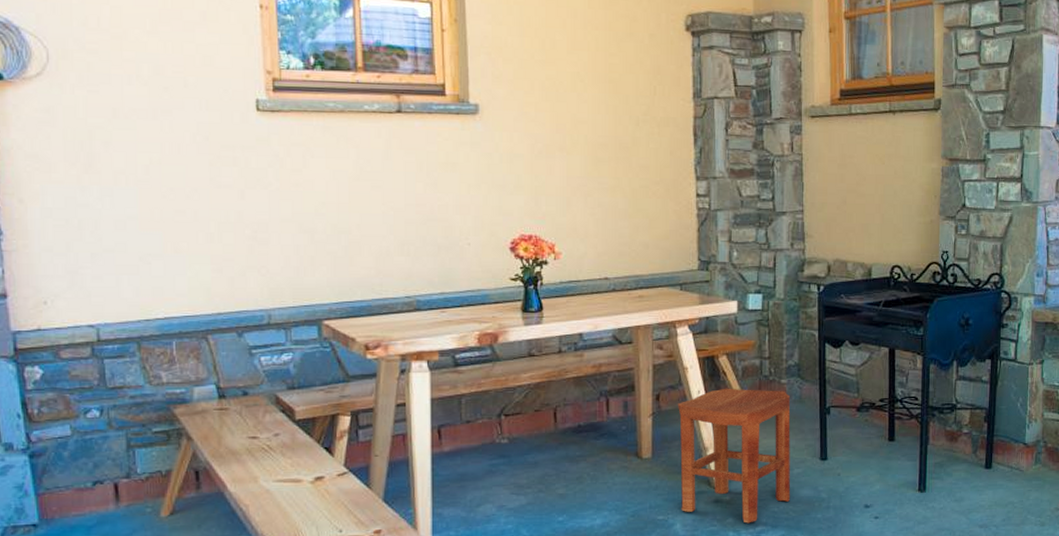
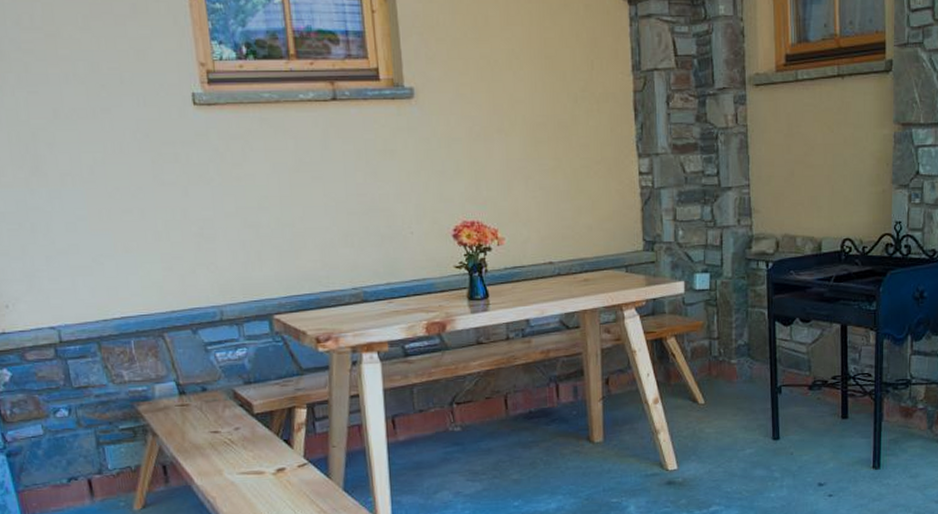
stool: present [677,388,791,524] -> none [626,370,744,504]

